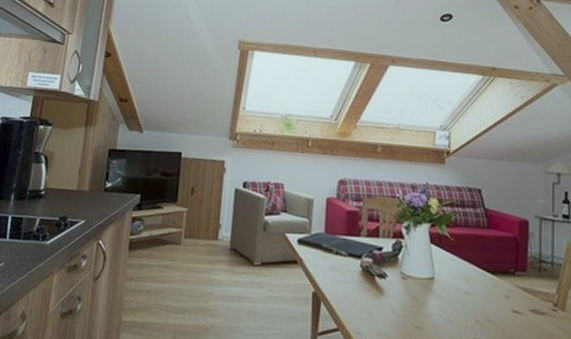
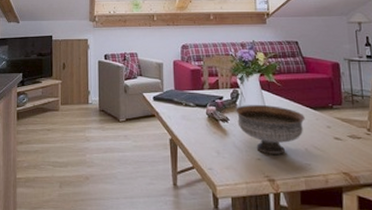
bowl: none [396,260,480,324] -> present [236,105,305,154]

